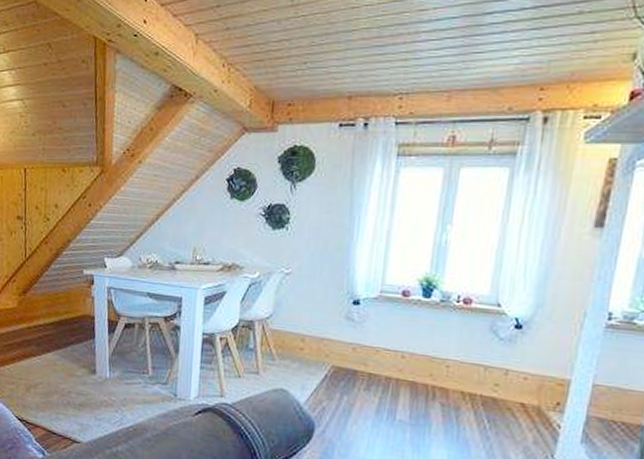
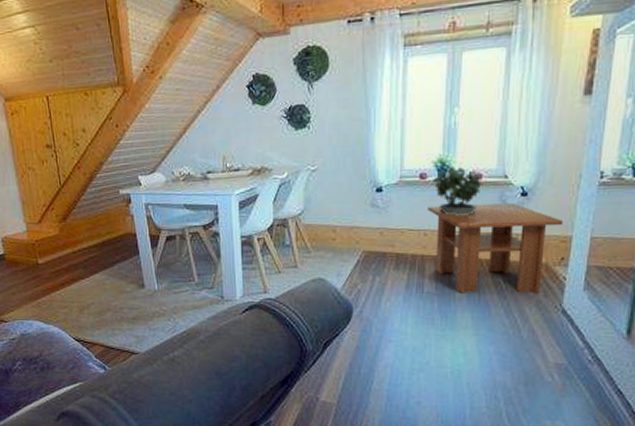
coffee table: none [408,326,563,440] -> present [428,203,564,295]
potted plant: none [416,284,471,342] -> present [433,163,482,215]

